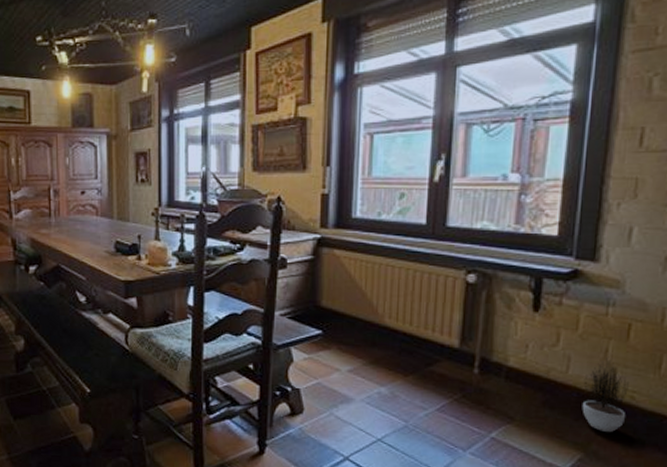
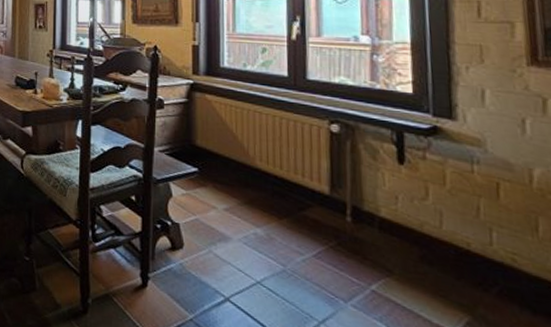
potted plant: present [581,356,629,436] -> none [459,214,511,297]

